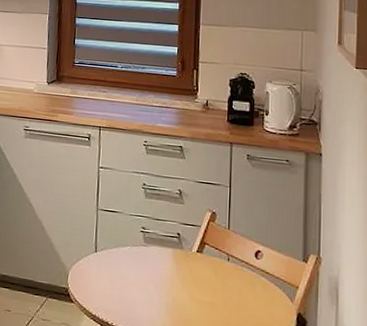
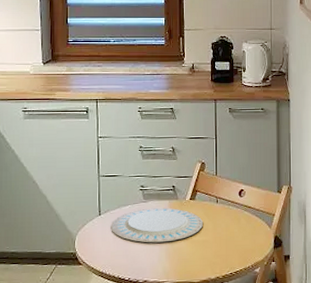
plate: none [106,253,211,296] -> present [111,207,203,243]

